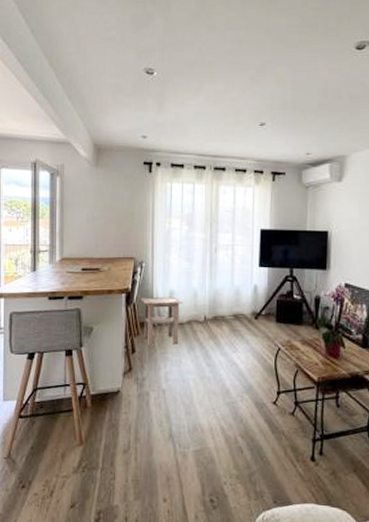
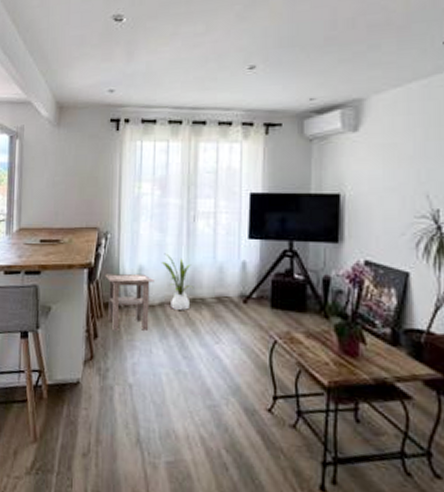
house plant: none [188,279,216,326] -> present [161,253,194,310]

